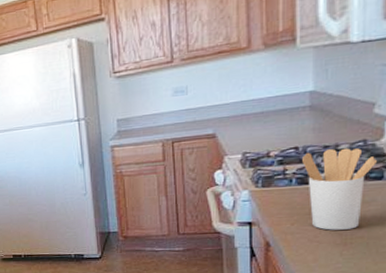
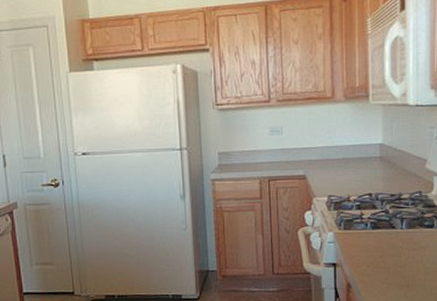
utensil holder: present [302,148,378,230] -> none [375,198,430,273]

